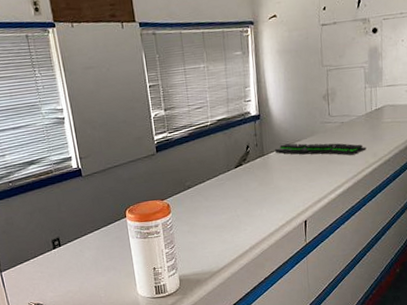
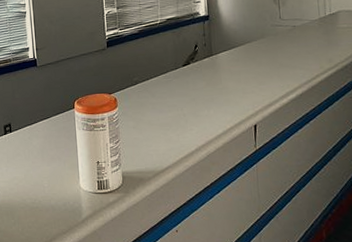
keyboard: present [274,143,367,156] -> none [223,44,321,60]

